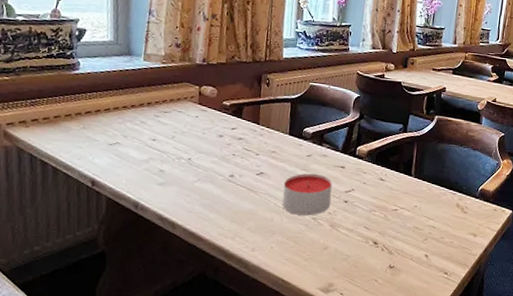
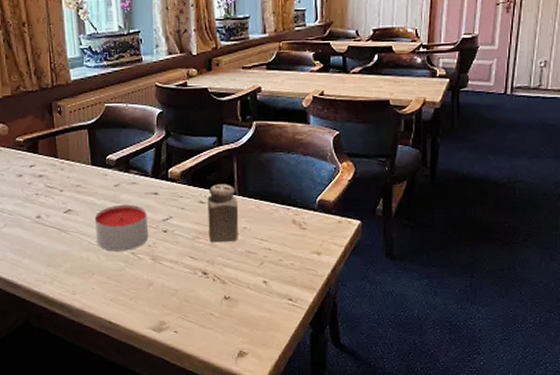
salt shaker: none [383,165,413,217] -> present [207,184,238,243]

